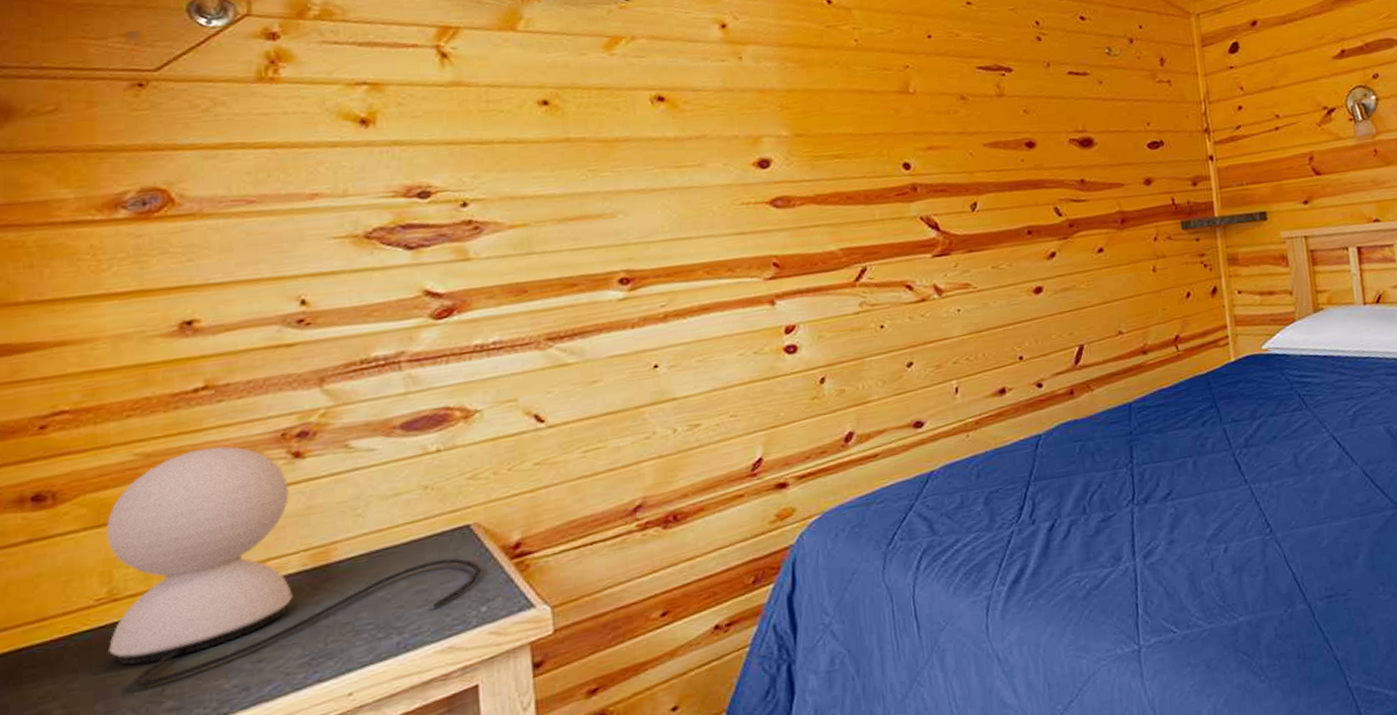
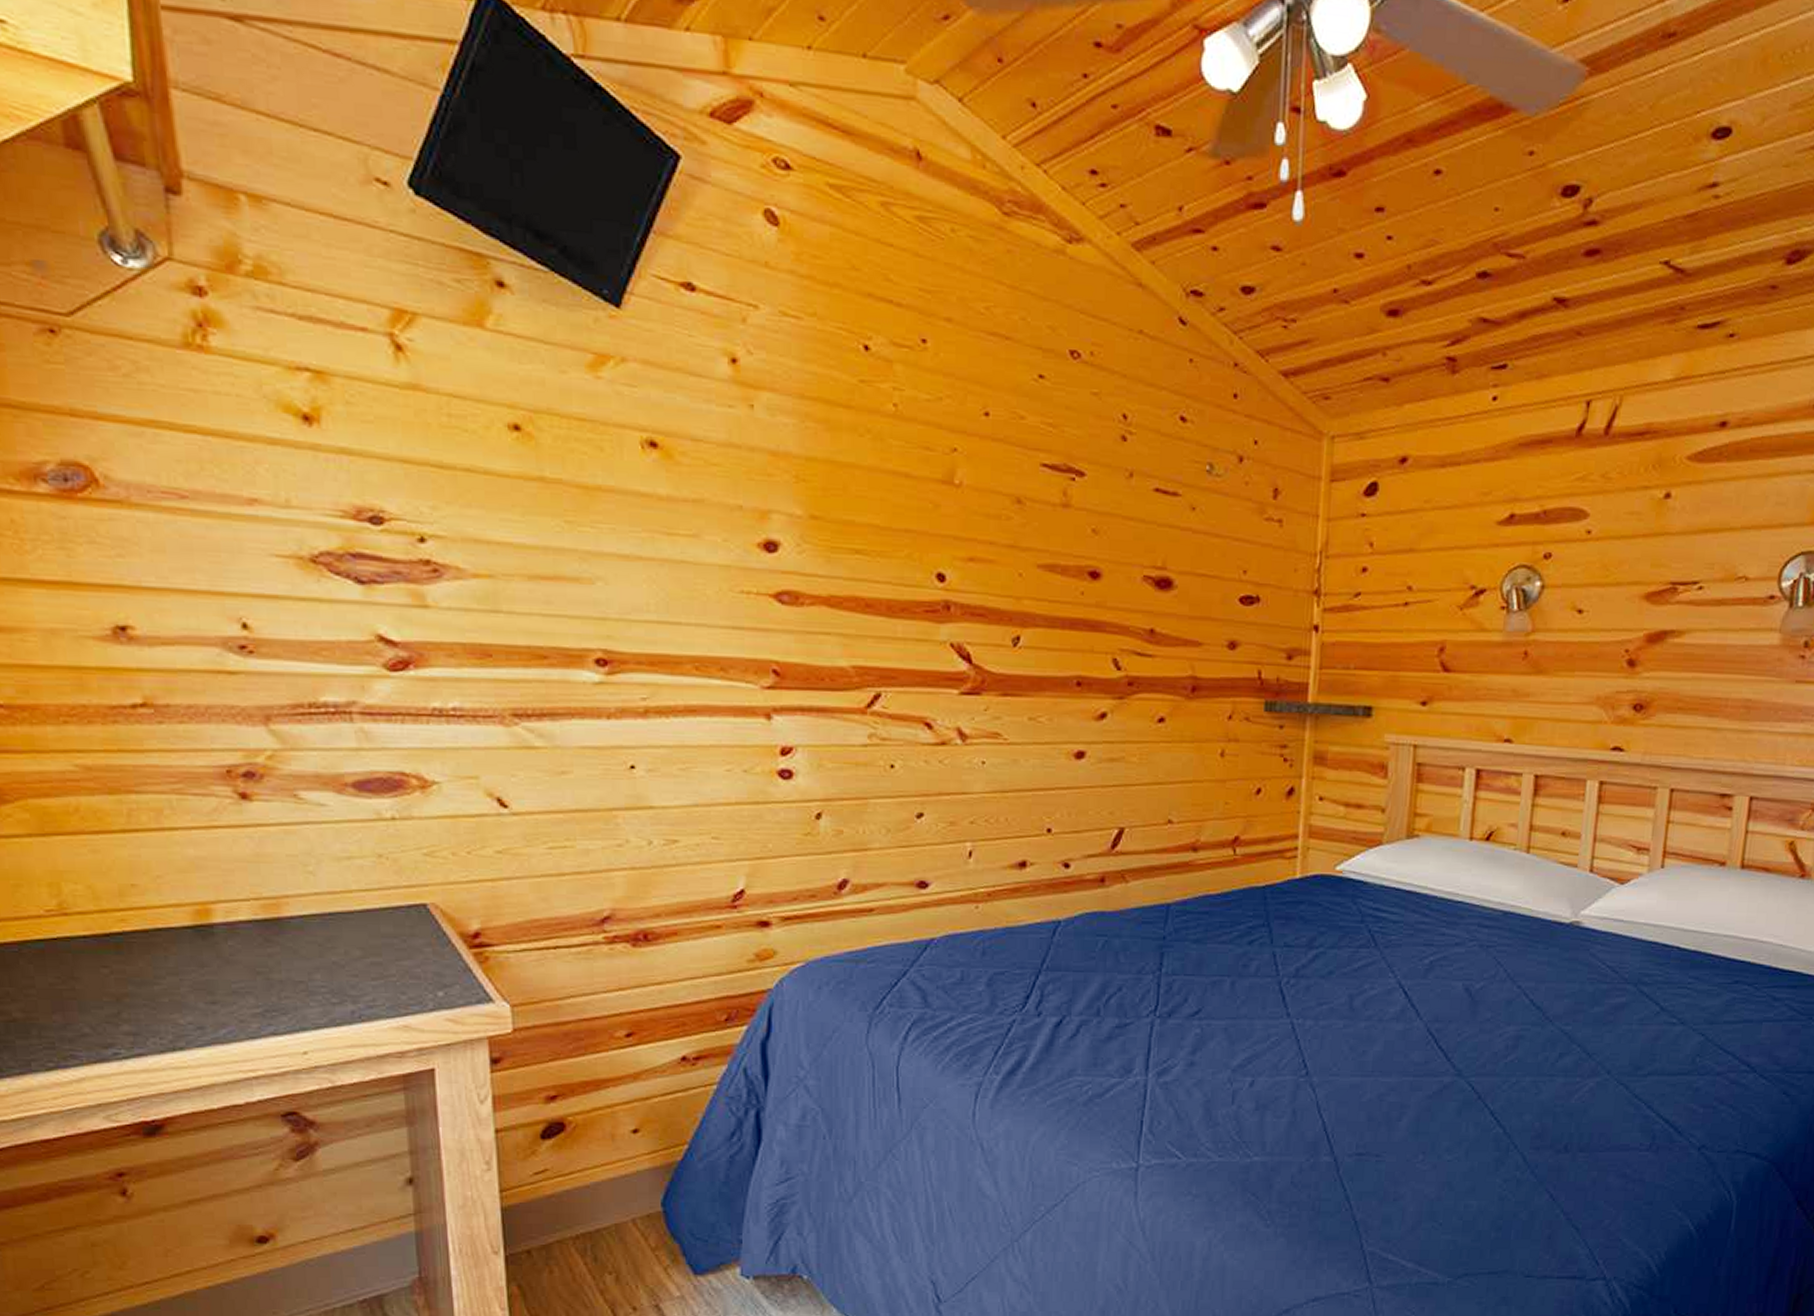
table lamp: present [106,446,482,687] -> none [51,771,439,1006]

